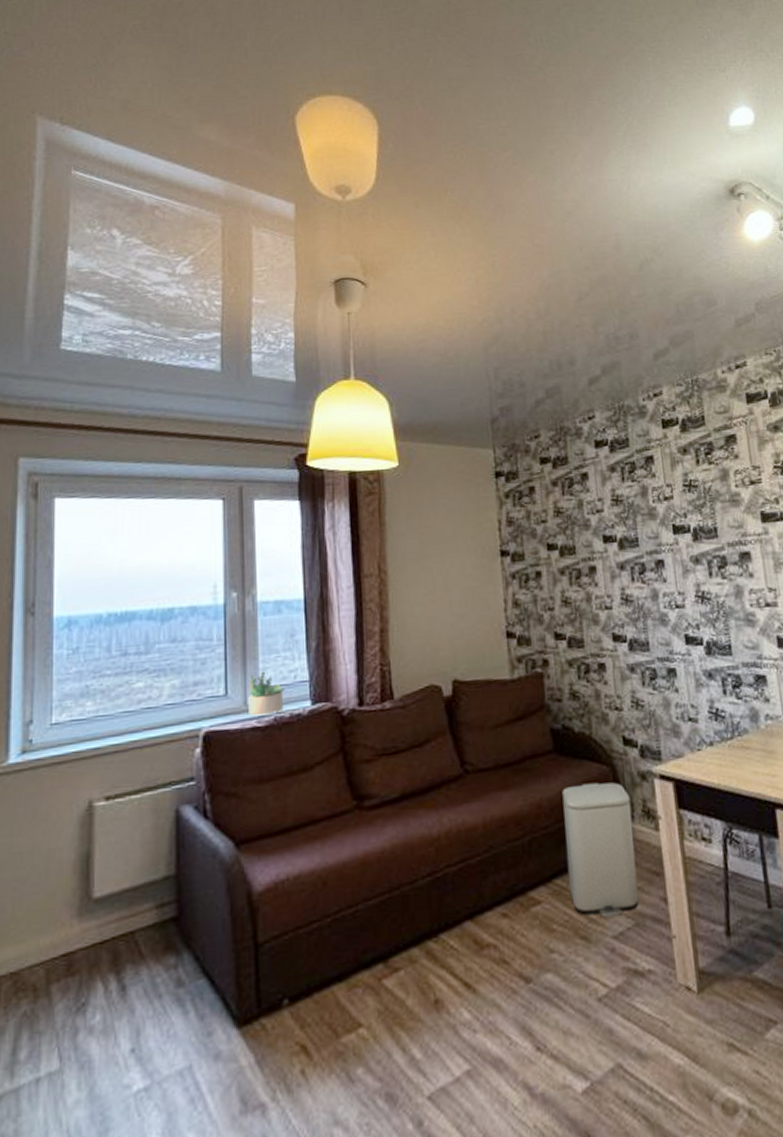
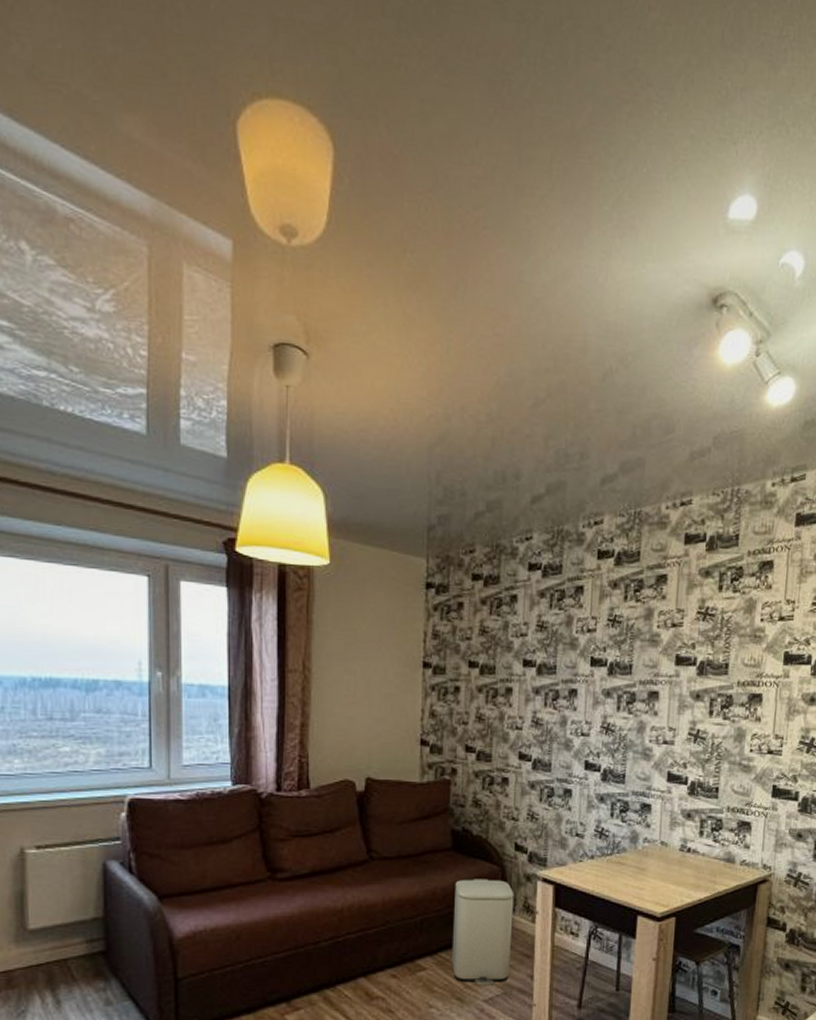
succulent plant: present [248,671,286,716] -> none [171,749,208,790]

